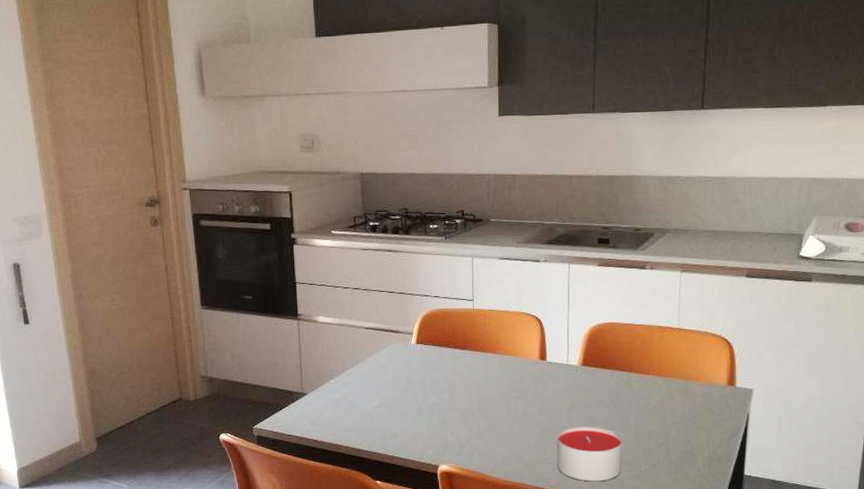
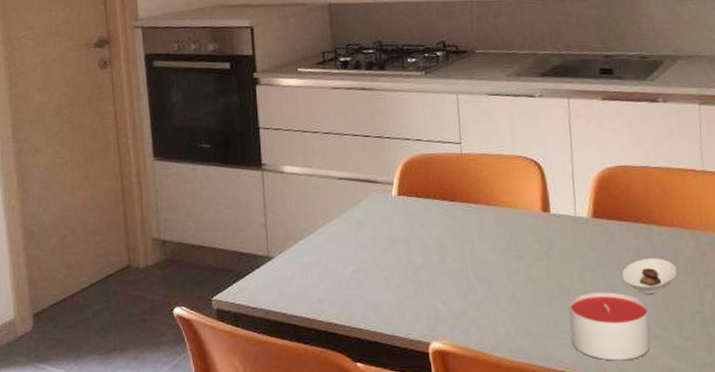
saucer: none [602,400,649,429] -> present [621,258,678,294]

